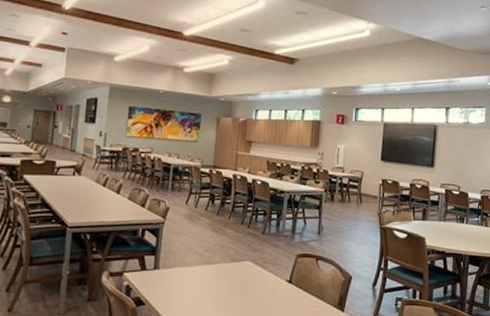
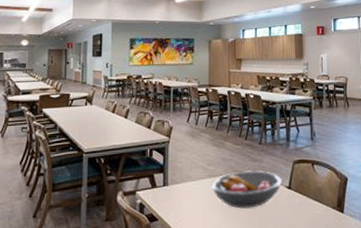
fruit bowl: none [206,260,284,300] -> present [211,170,283,209]

